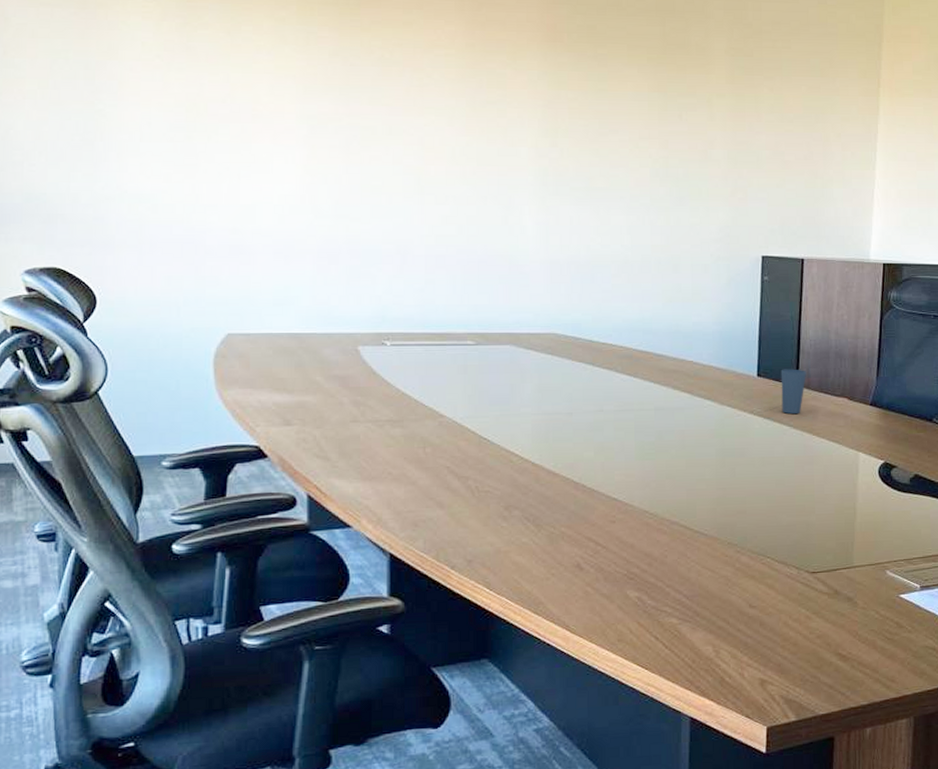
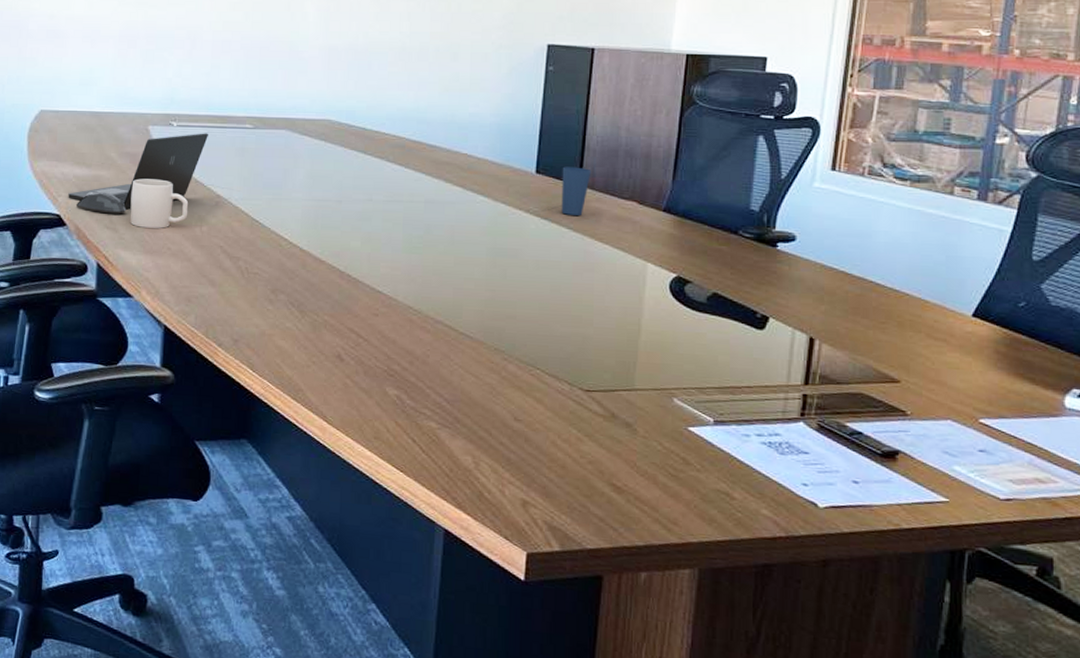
laptop: none [268,351,426,436] -> present [68,133,208,210]
mouse: none [277,418,338,442] -> present [75,191,127,214]
mug: none [343,402,409,455] -> present [130,178,189,229]

